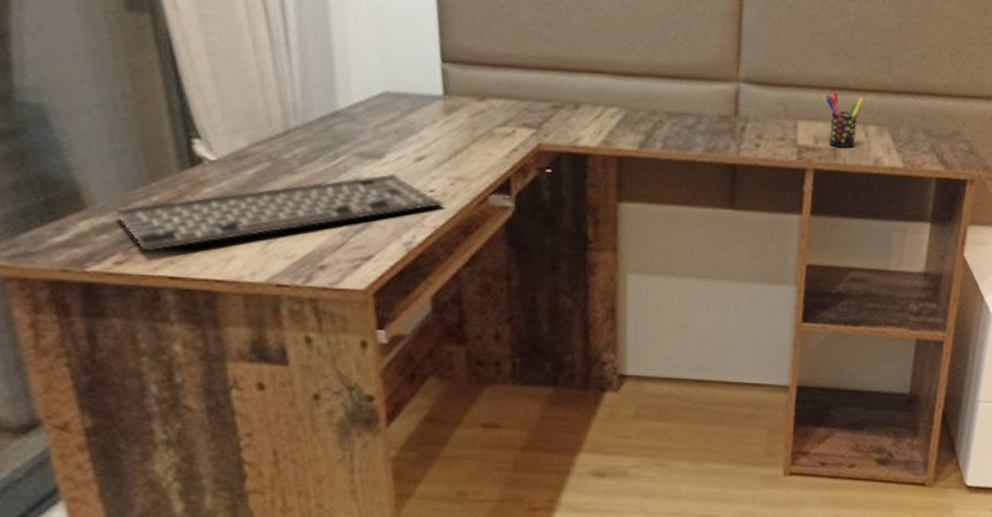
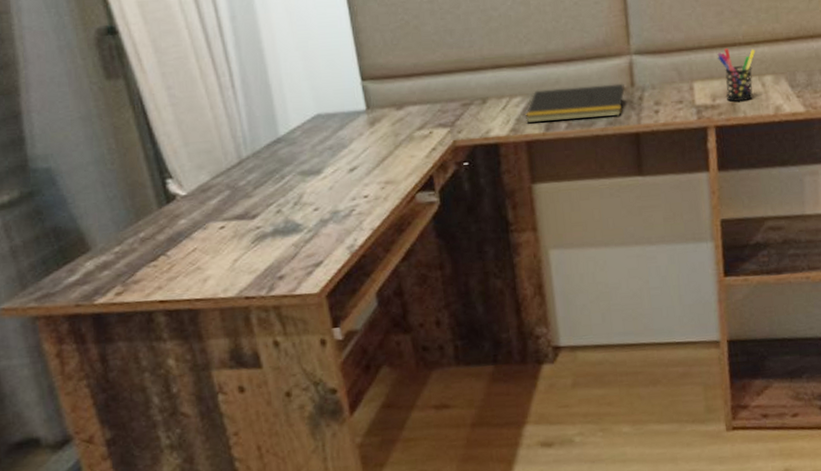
keyboard: present [114,173,445,252] -> none [112,186,379,282]
notepad: none [620,103,728,145] -> present [526,83,625,123]

